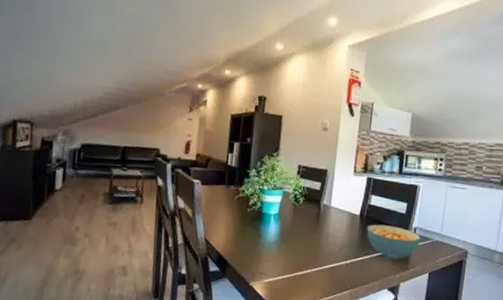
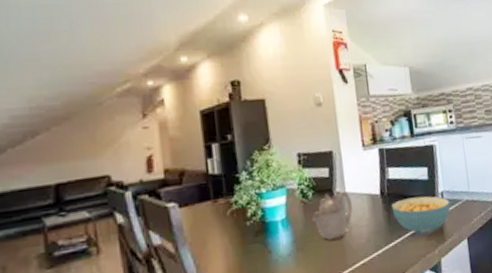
teapot: none [298,203,334,241] -> present [311,191,352,240]

